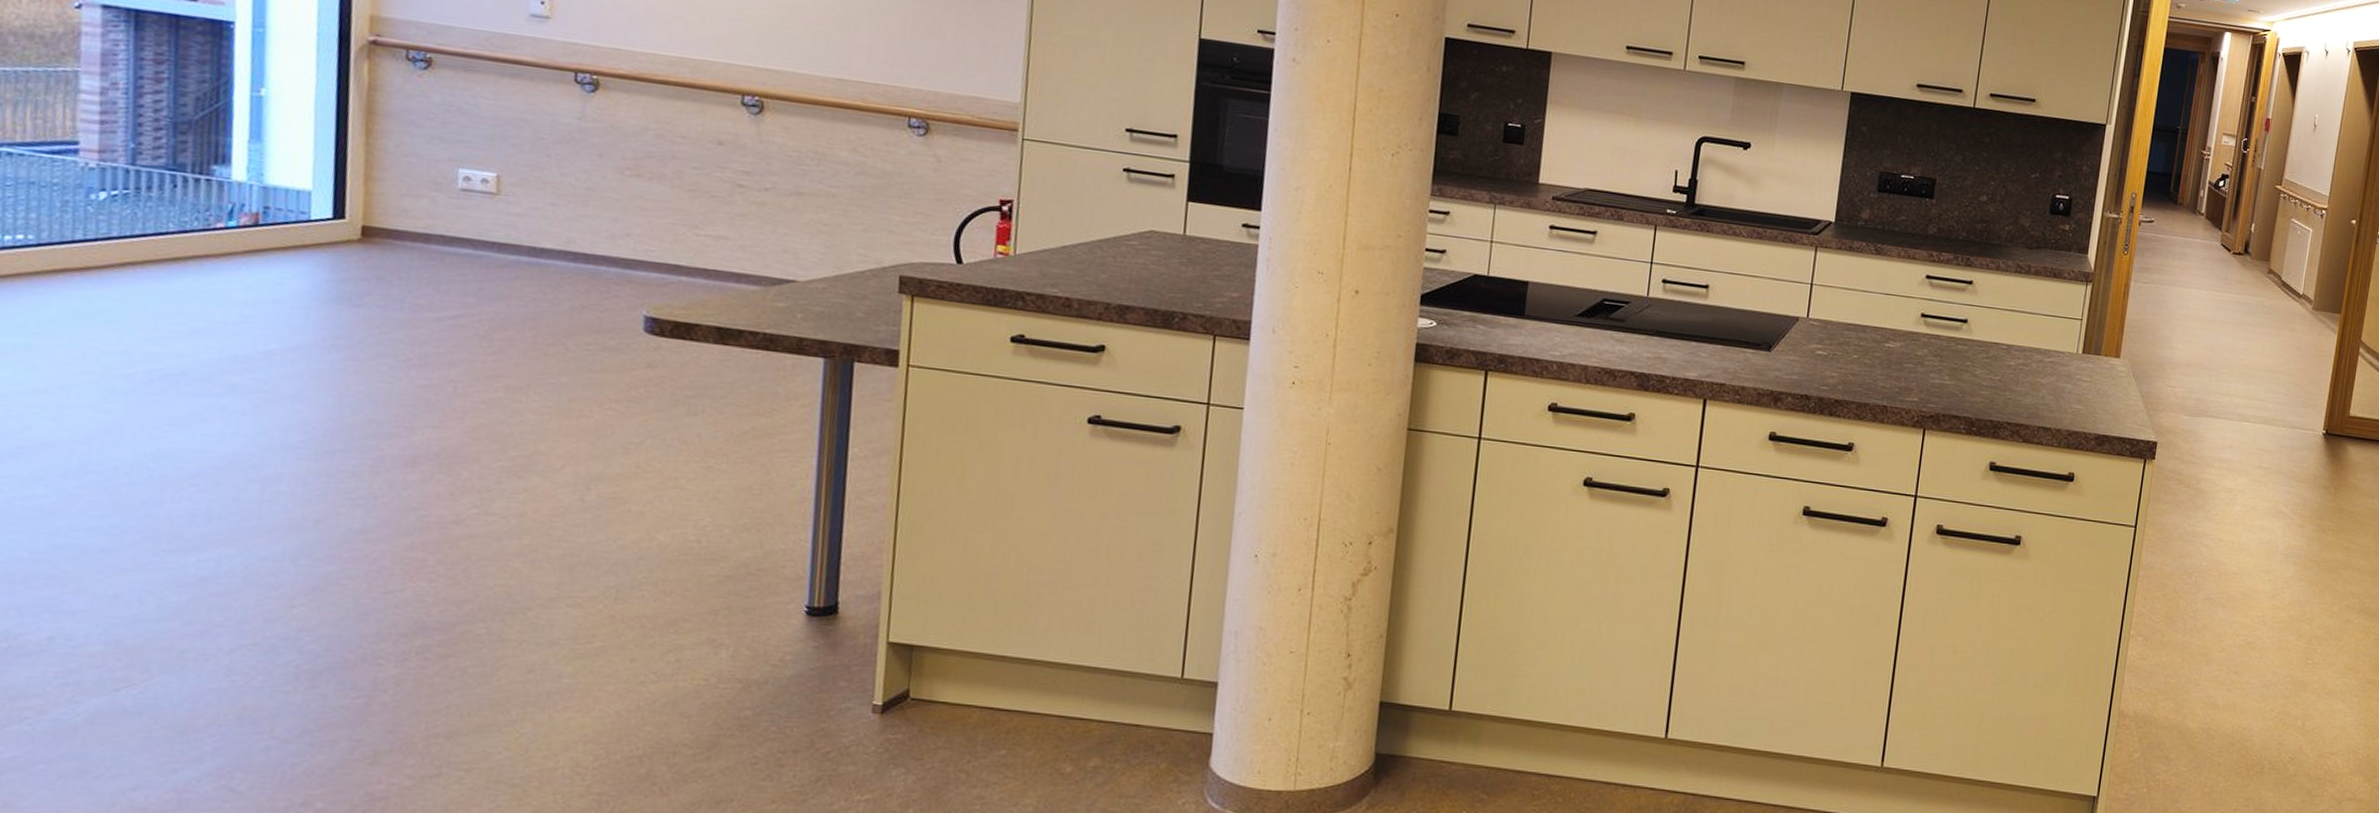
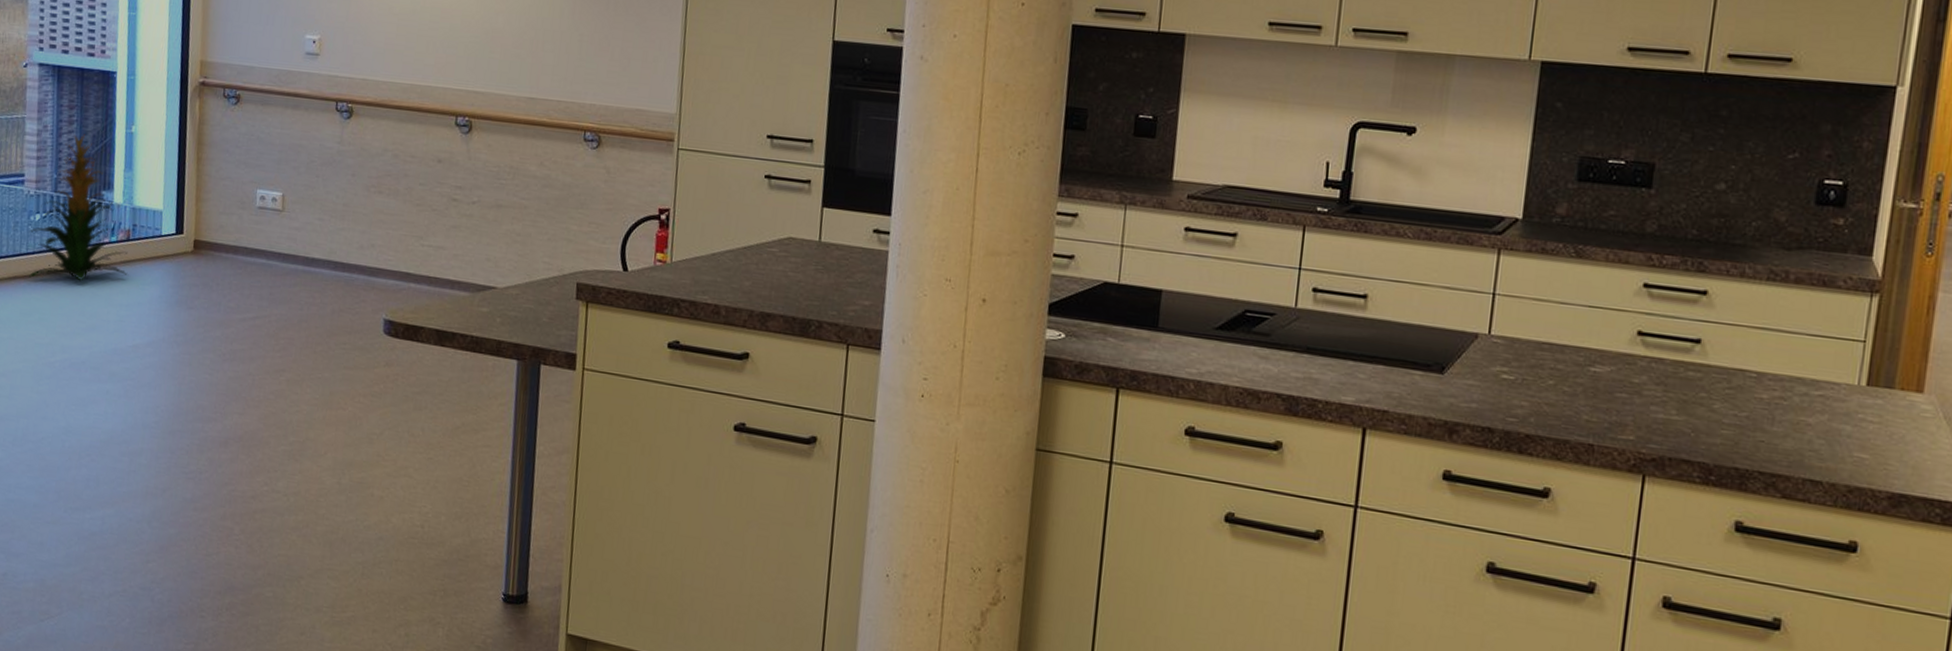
indoor plant: none [87,95,256,275] -> present [29,134,128,282]

